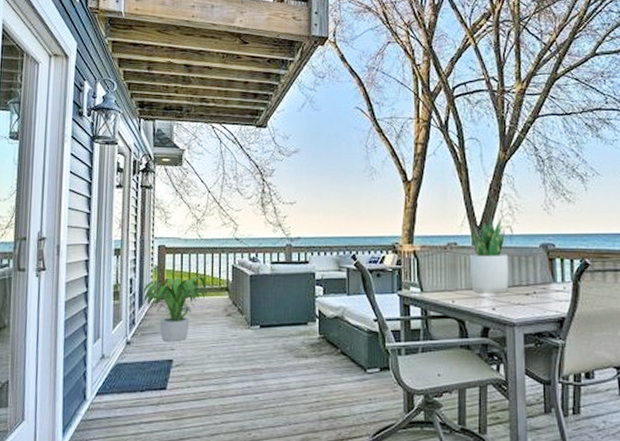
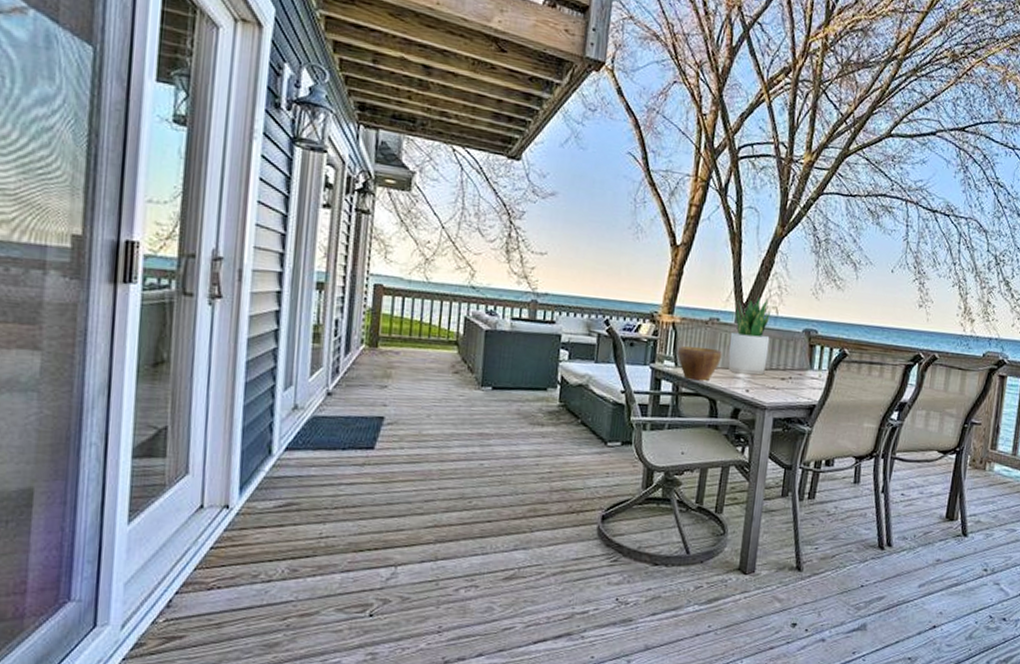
potted plant: present [143,276,207,342] -> none [351,323,432,398]
bowl: none [421,271,464,304] -> present [677,345,722,382]

